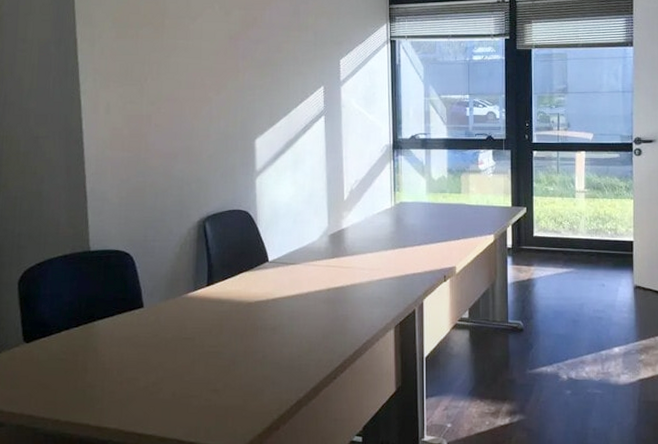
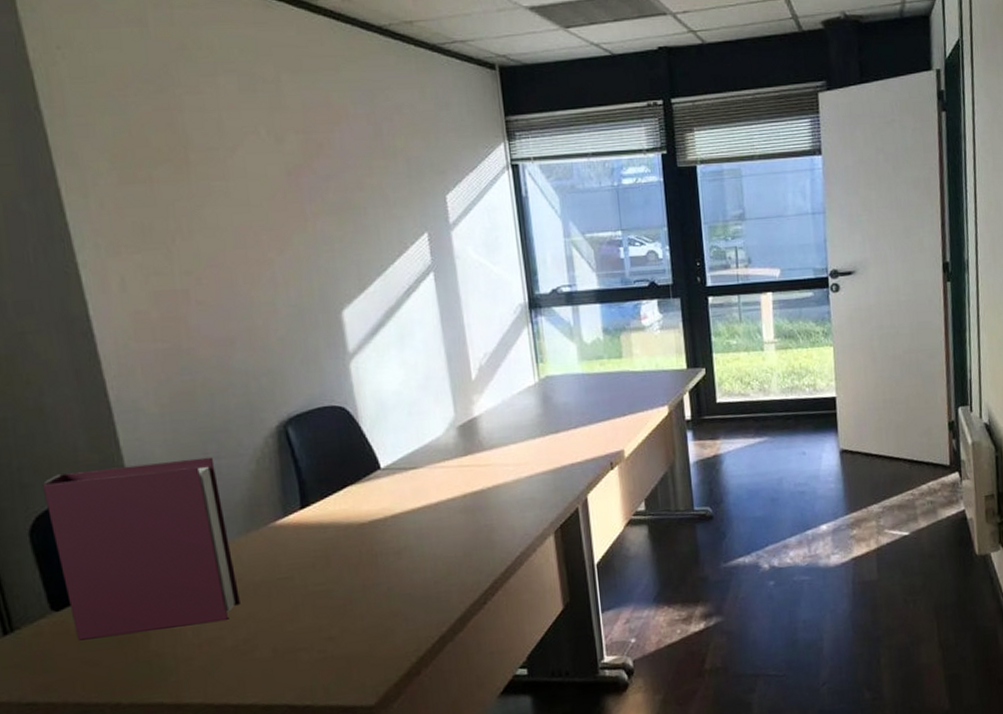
binder: none [32,239,154,367] -> present [42,457,240,641]

